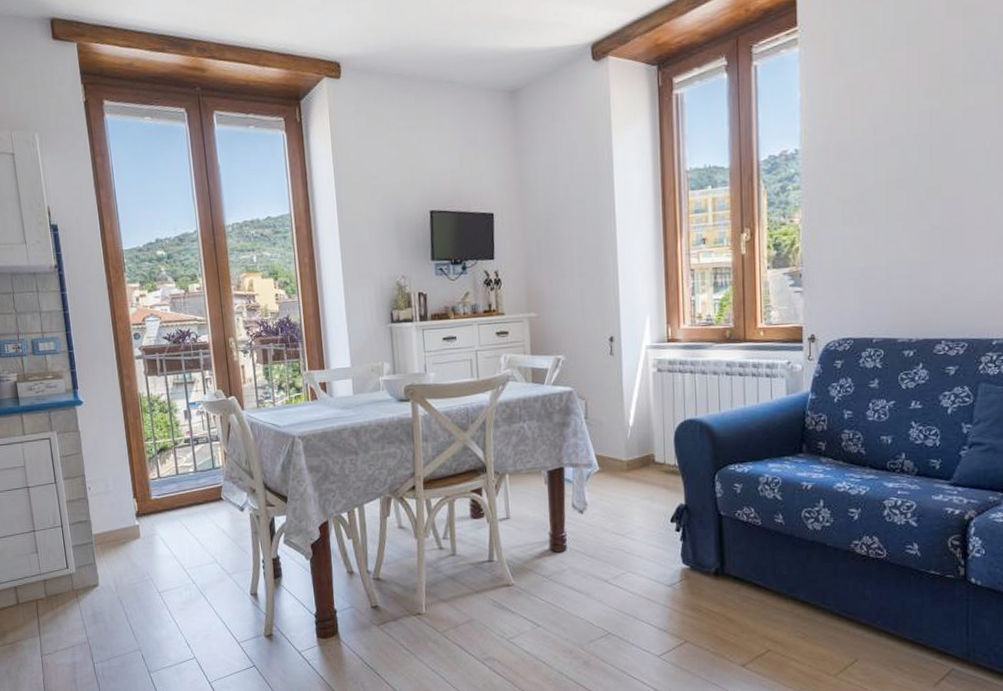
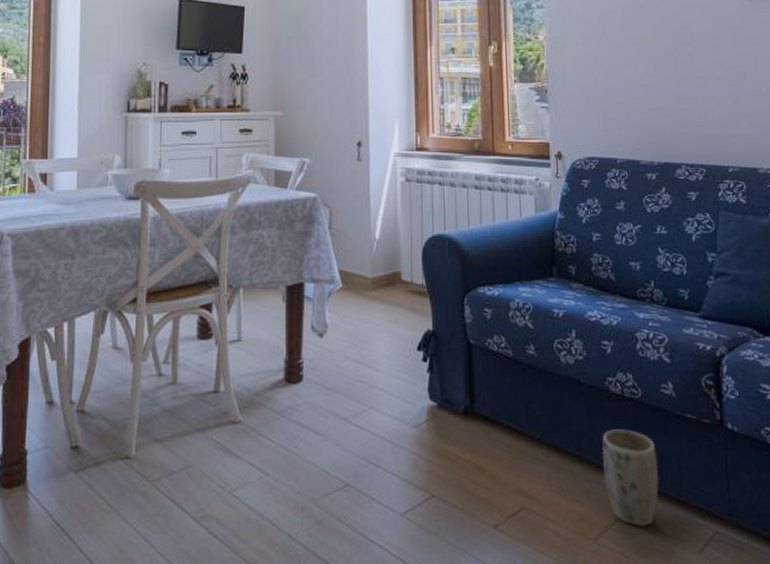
plant pot: none [845,585,900,665] -> present [602,429,659,526]

